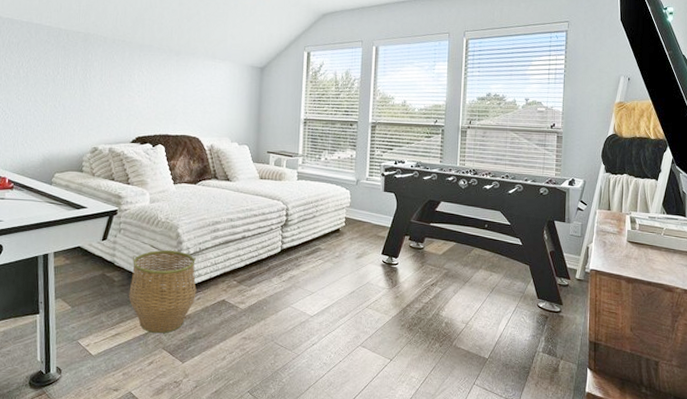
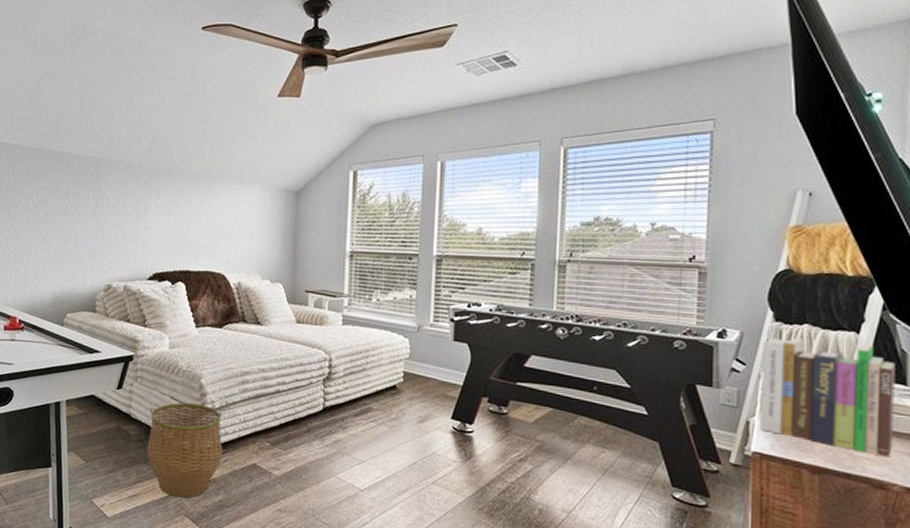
books: none [596,184,679,269] -> present [760,337,895,458]

